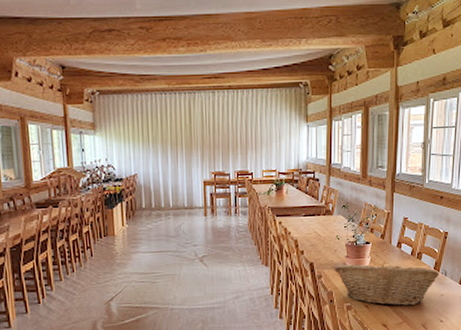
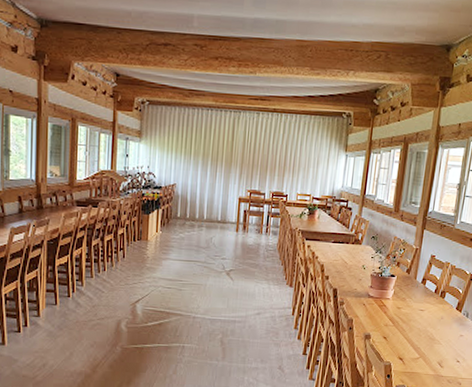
fruit basket: present [334,262,440,306] -> none [357,294,461,342]

